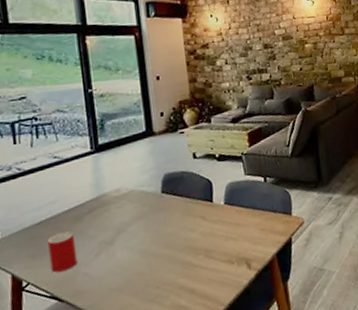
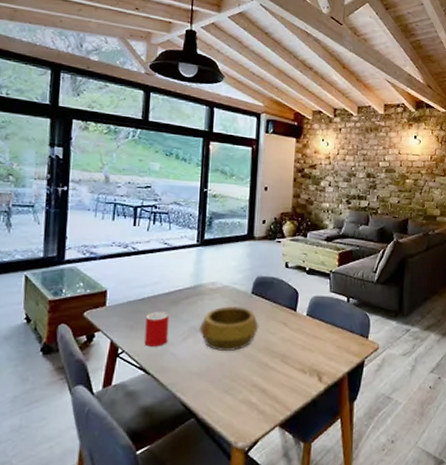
decorative bowl: none [111,209,176,261] -> present [200,306,259,351]

